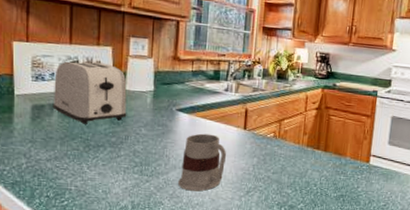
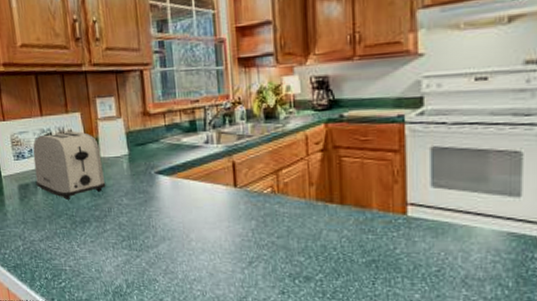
mug: present [178,133,227,192] -> none [170,197,219,265]

